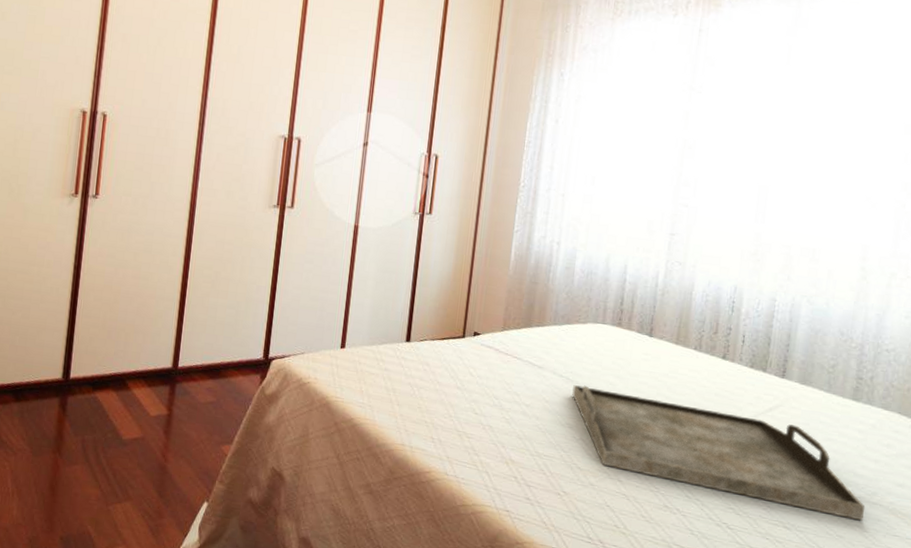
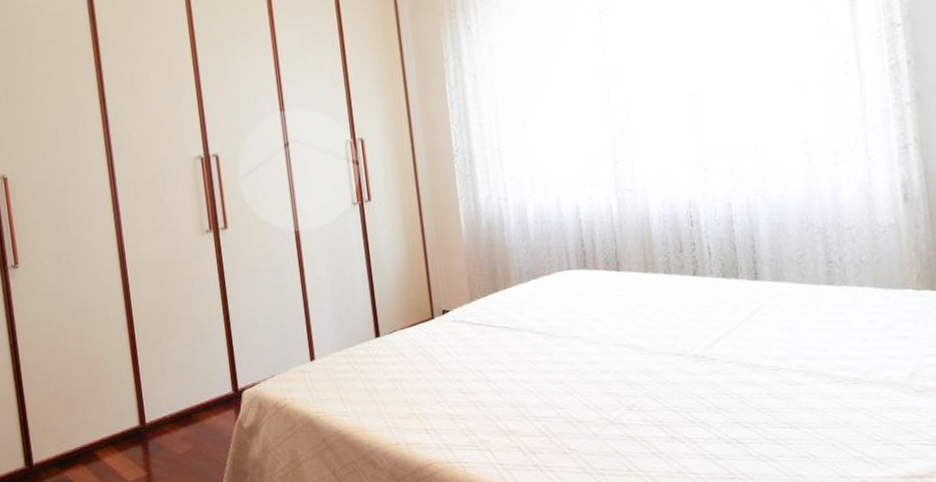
serving tray: present [572,385,866,521] -> none [554,324,865,413]

